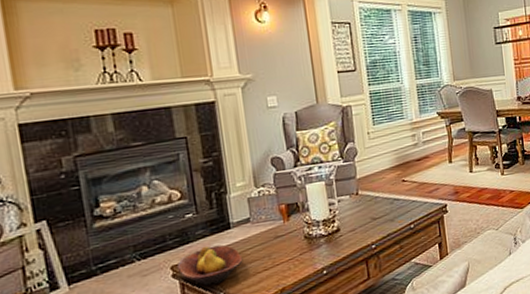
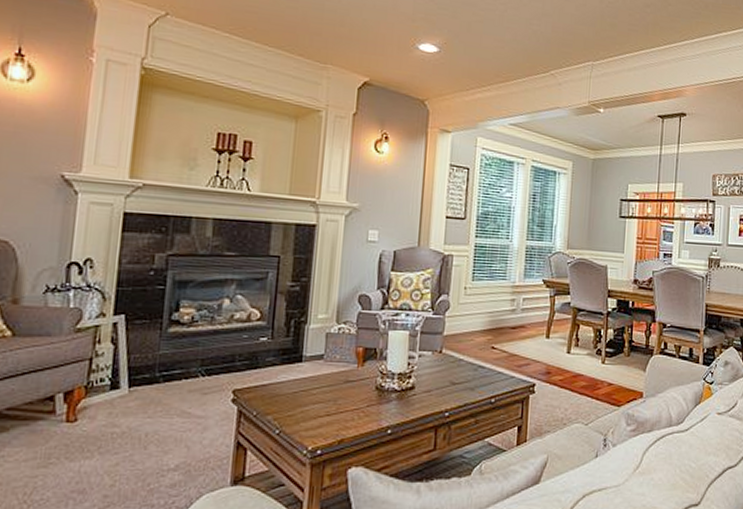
fruit bowl: present [176,245,243,286] -> none [238,375,307,419]

